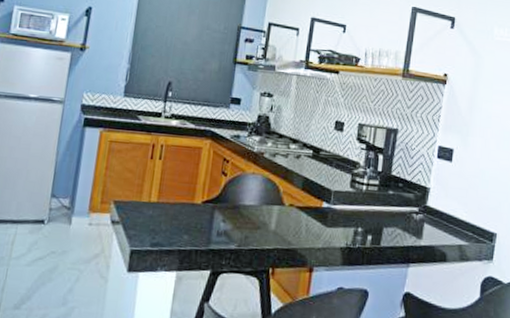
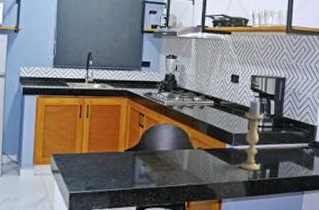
candle holder: none [338,152,369,236] -> present [241,100,263,170]

